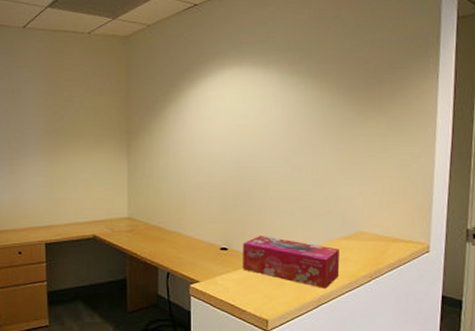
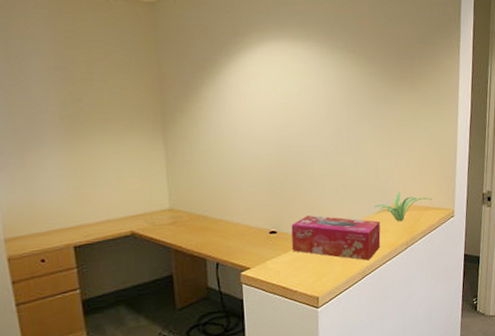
plant: none [333,220,402,252] -> present [374,192,432,222]

